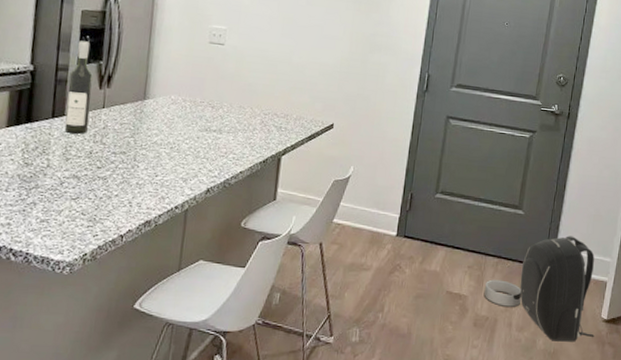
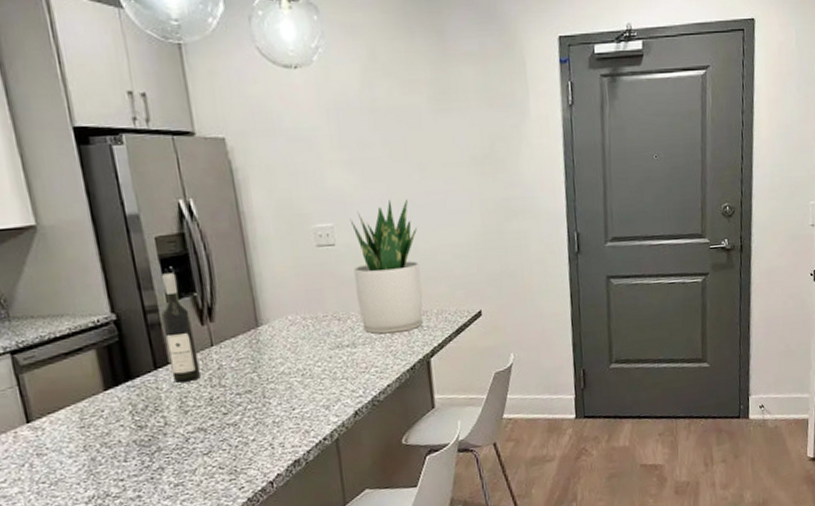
planter: none [231,16,294,129] -> present [349,199,423,334]
pet bowl: present [483,279,522,308] -> none [680,440,722,468]
backpack: present [519,236,595,342] -> none [715,378,803,492]

